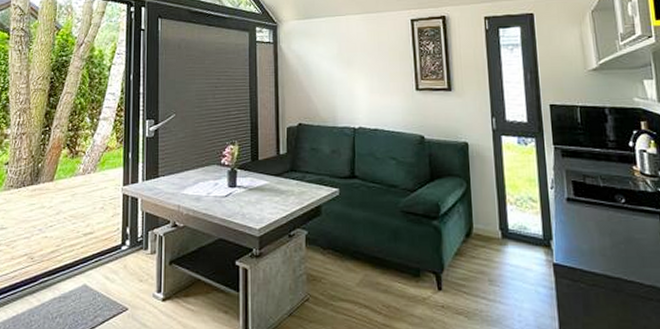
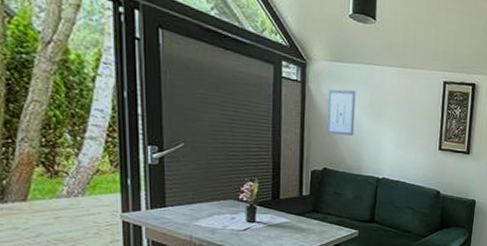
wall art: none [298,42,326,89] -> present [326,89,356,136]

